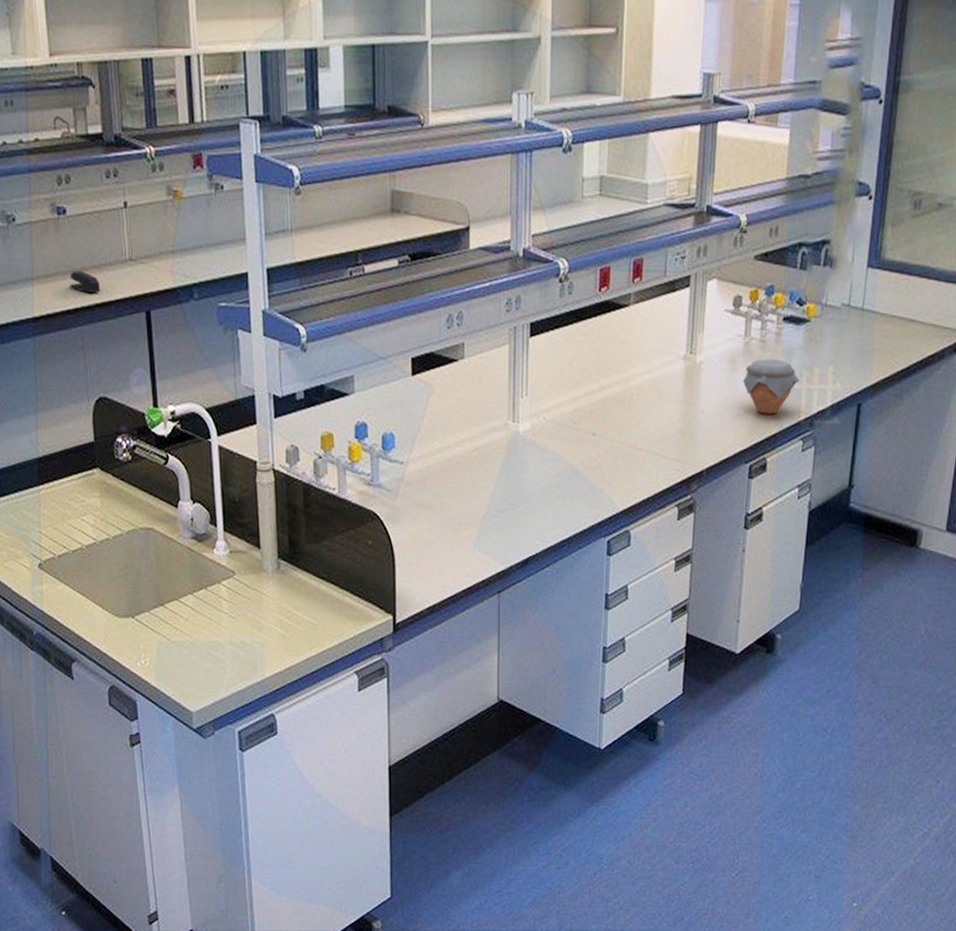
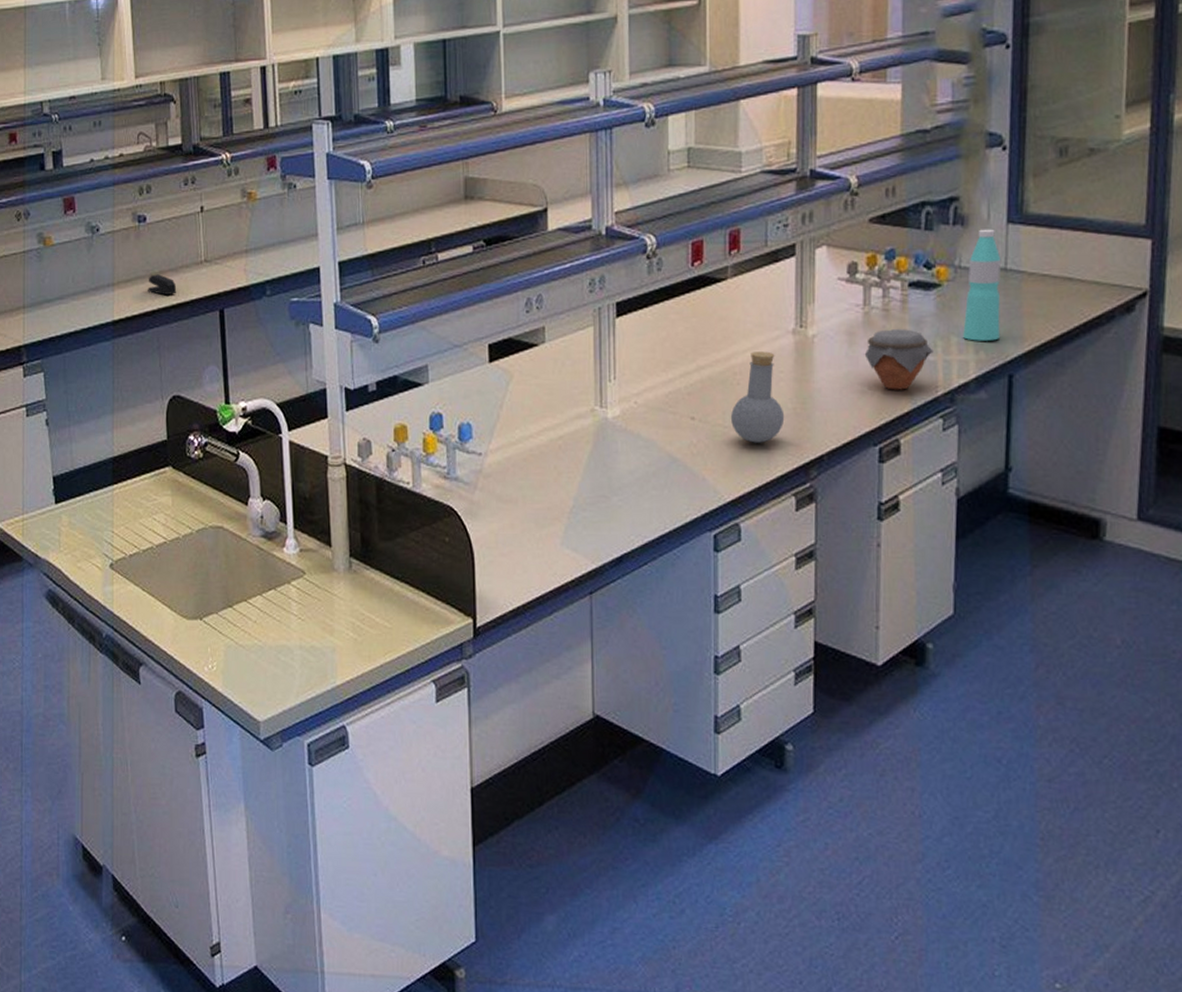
flask: none [627,375,673,458] -> present [731,351,785,443]
water bottle: none [824,271,860,373] -> present [963,229,1002,341]

